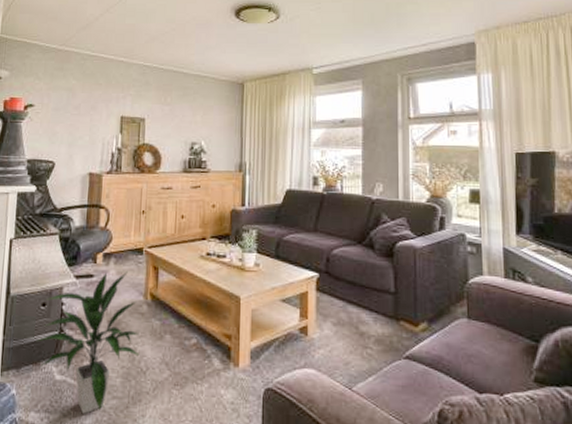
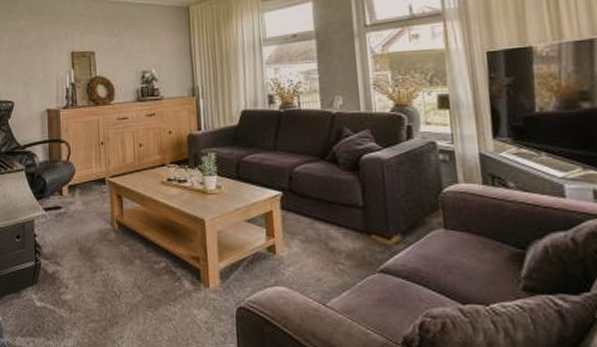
indoor plant: present [37,270,140,414] -> none [15,200,112,337]

